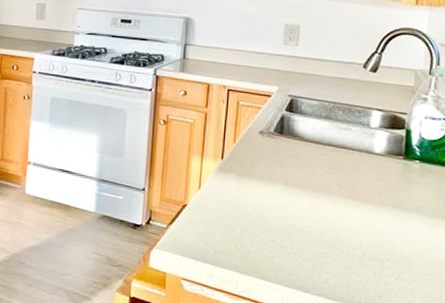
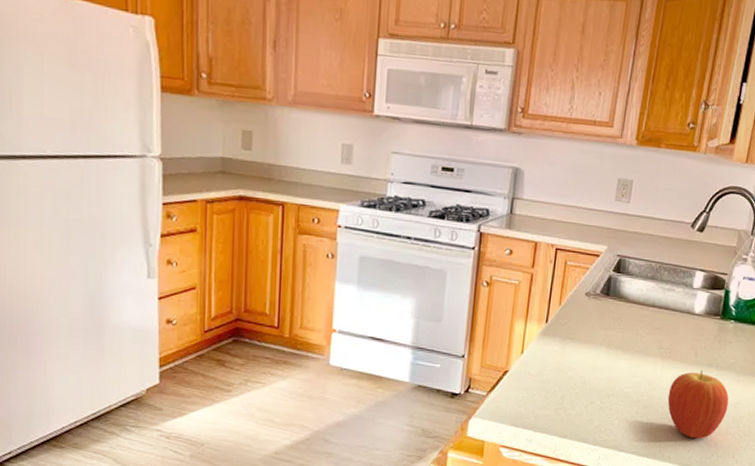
fruit: none [352,211,422,285] -> present [667,369,729,439]

